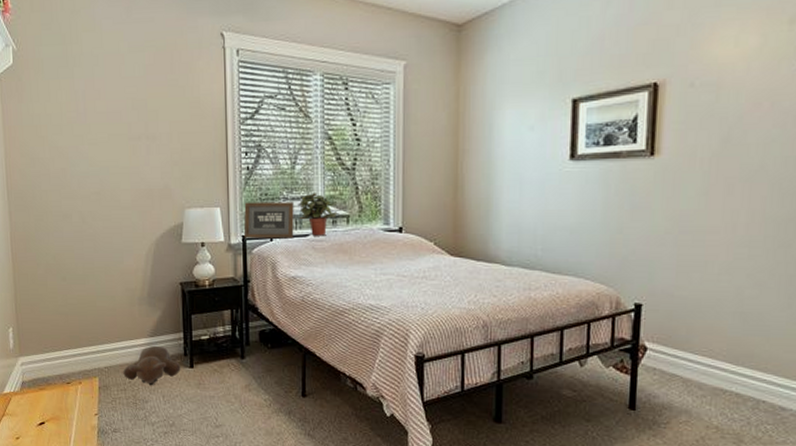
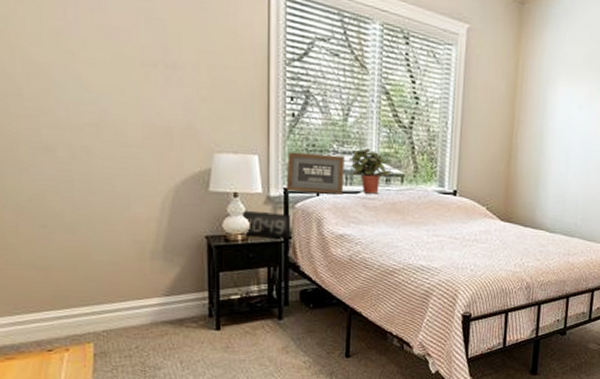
teddy bear: present [123,345,181,386] -> none [128,305,205,351]
alarm clock: none [207,259,250,283] -> present [240,211,291,239]

